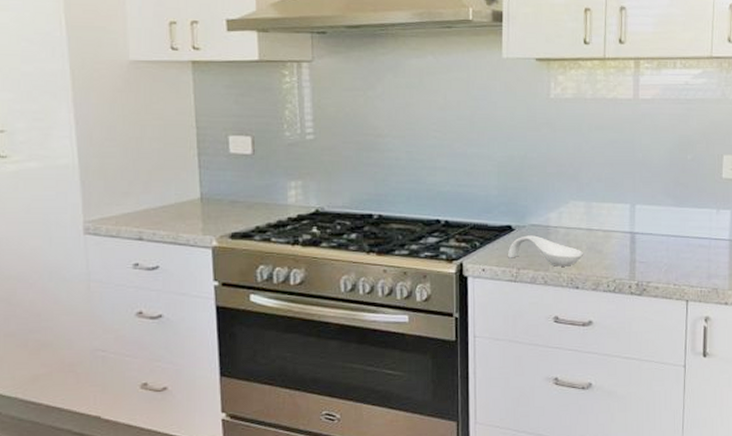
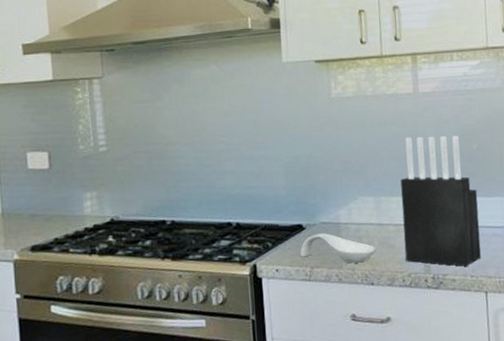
knife block: none [611,143,688,275] -> present [400,136,481,266]

